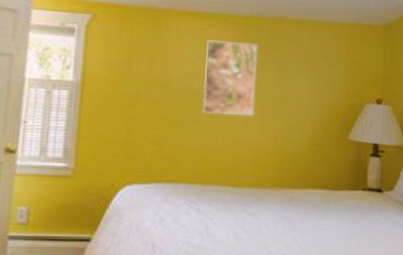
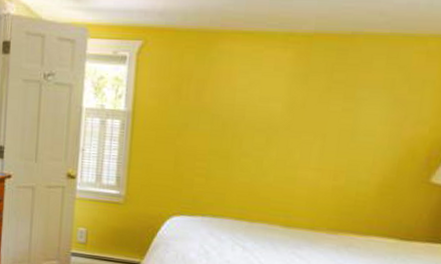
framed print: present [202,40,258,116] -> none [252,64,322,150]

